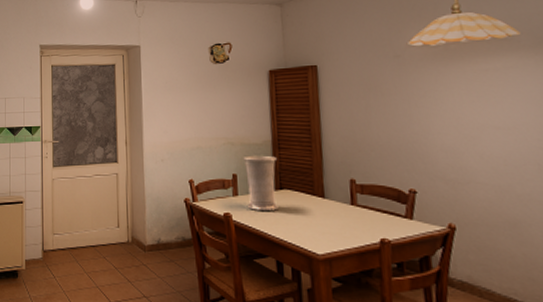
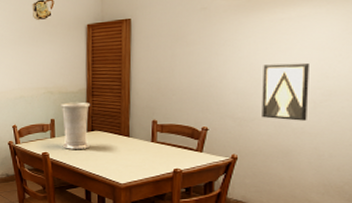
wall art: none [472,118,533,186] -> present [262,62,309,121]

